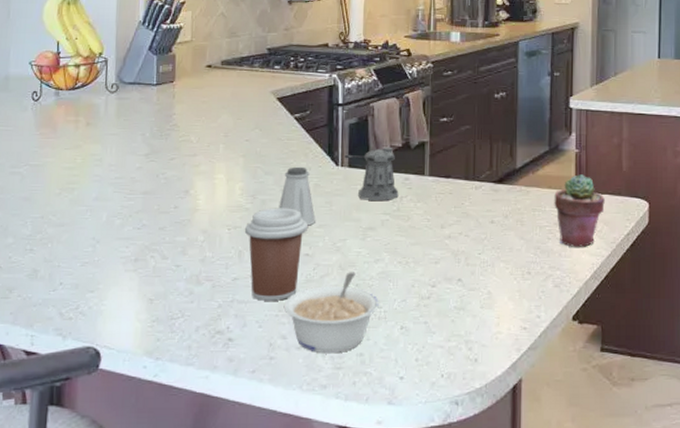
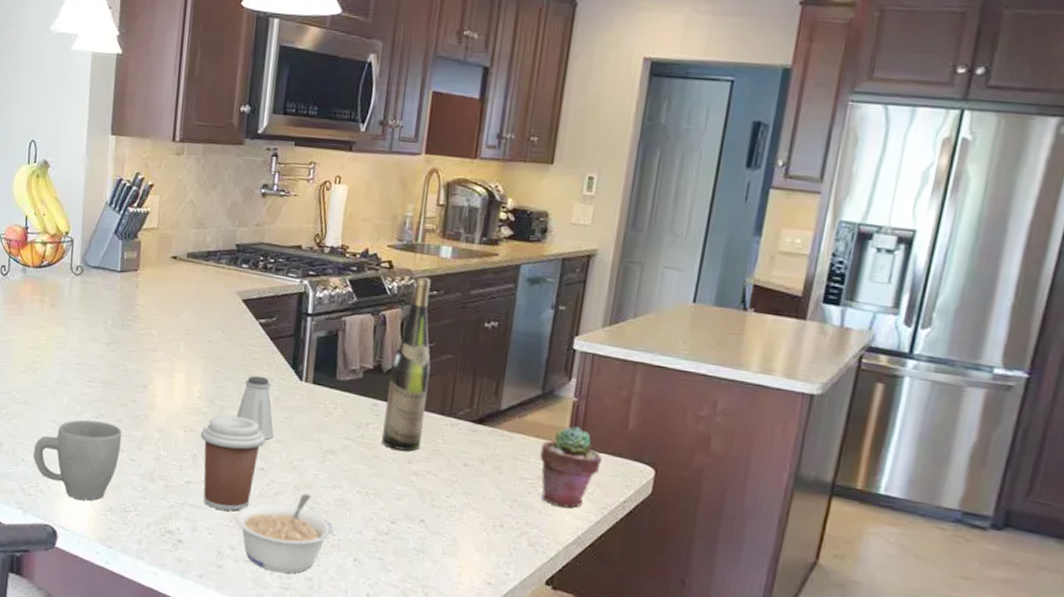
mug: none [71,232,166,315] -> present [33,420,122,501]
pepper shaker: present [344,147,399,202] -> none [309,366,365,425]
wine bottle: none [416,60,453,217] -> present [382,276,432,451]

